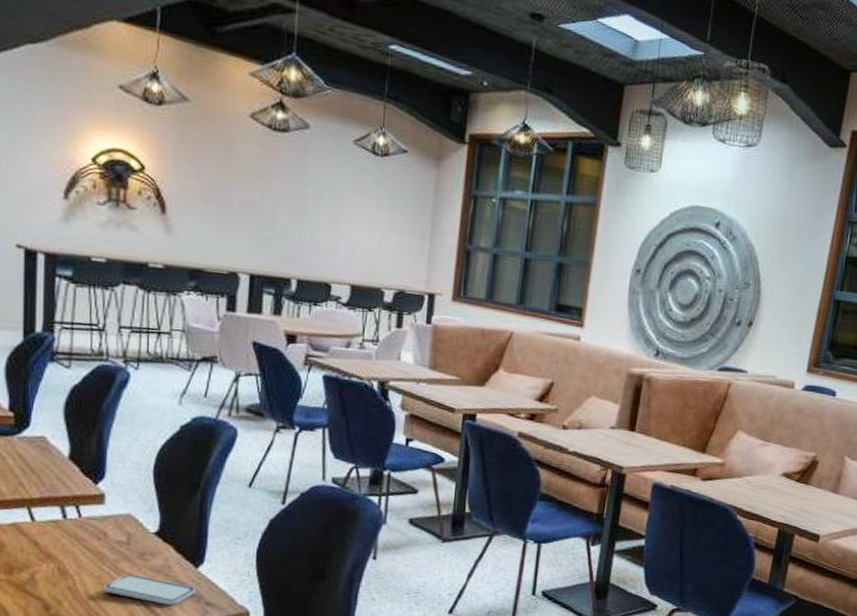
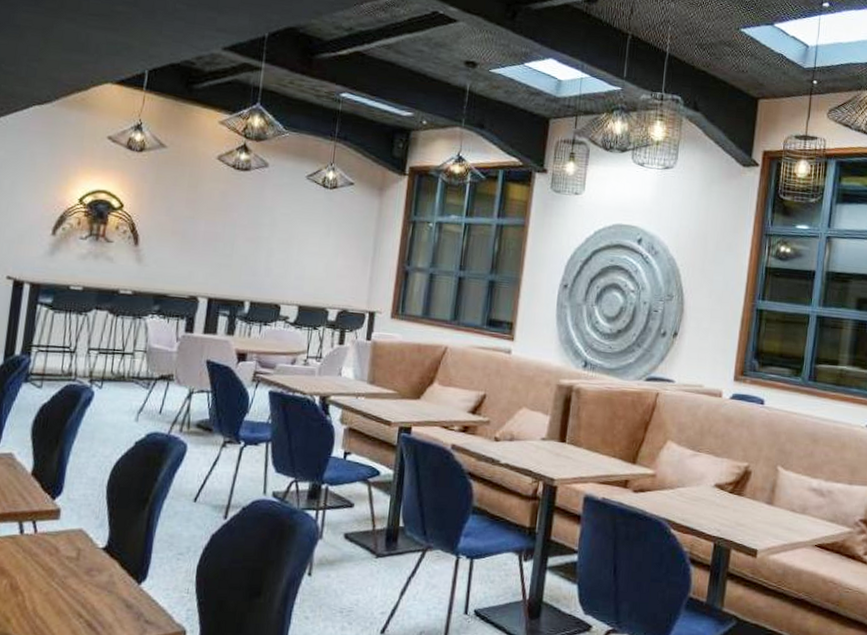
smartphone: present [103,573,195,605] -> none [49,590,136,623]

